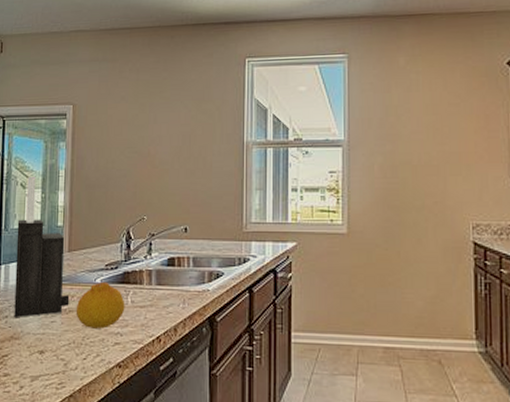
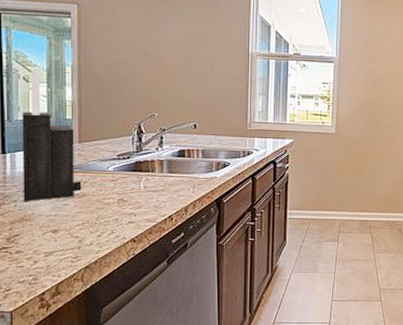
fruit: present [76,281,125,329] -> none [88,169,138,210]

